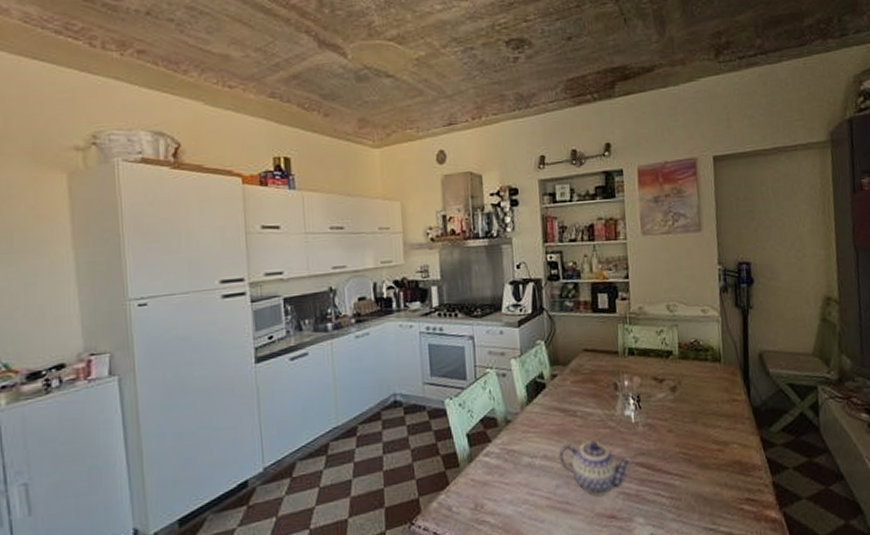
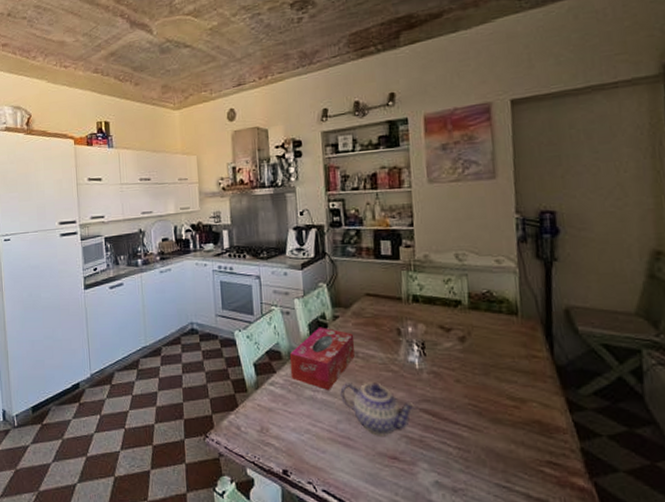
tissue box: none [505,387,573,455] -> present [289,327,355,390]

